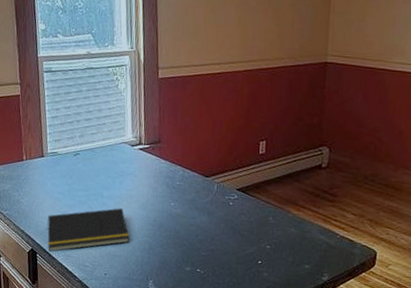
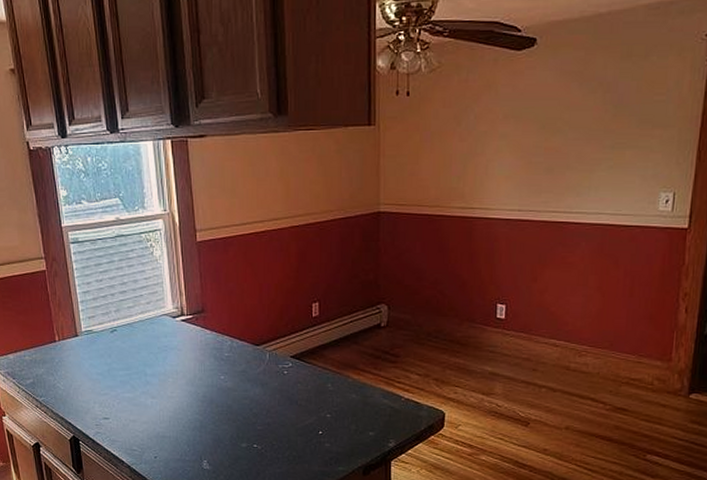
notepad: present [46,208,130,252] -> none [87,386,179,437]

